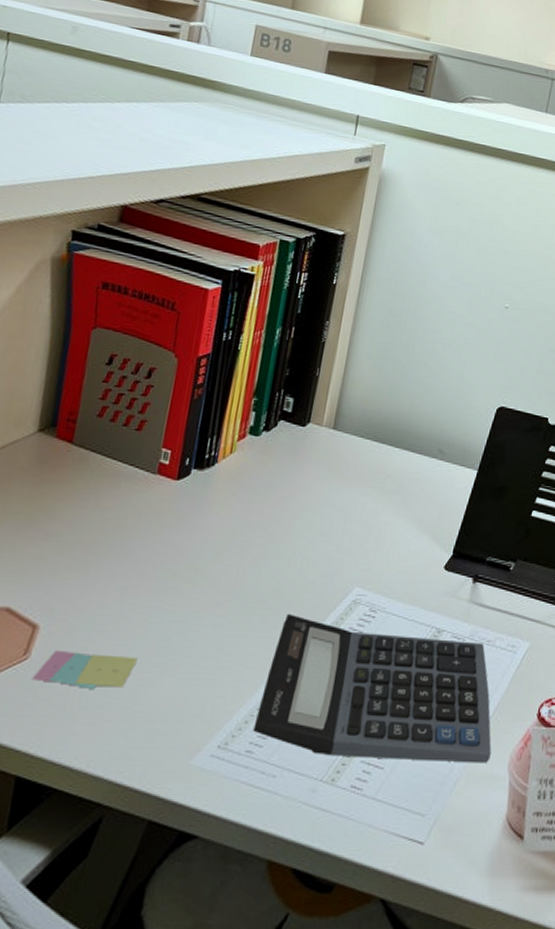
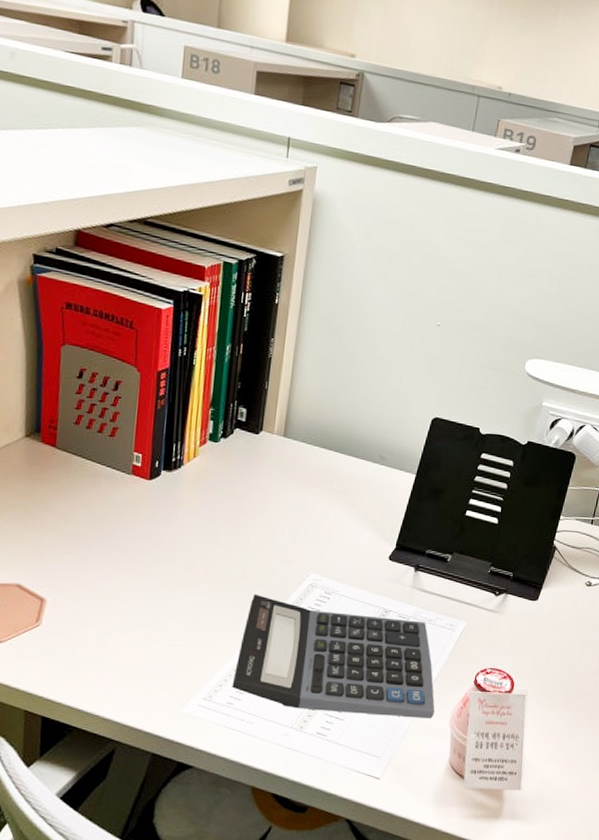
sticky notes: present [32,649,138,689] -> none [45,619,131,651]

